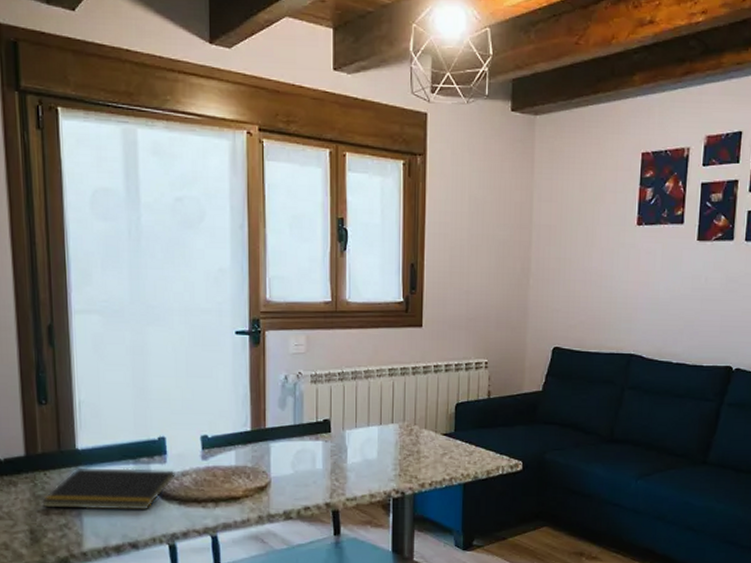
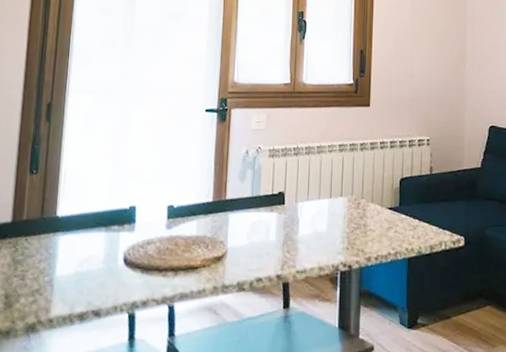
notepad: present [41,467,175,510] -> none [19,234,141,278]

